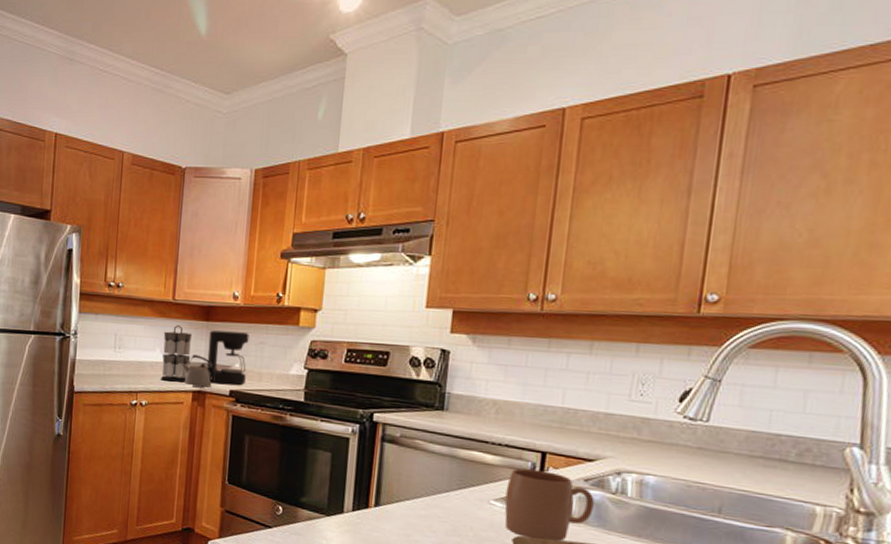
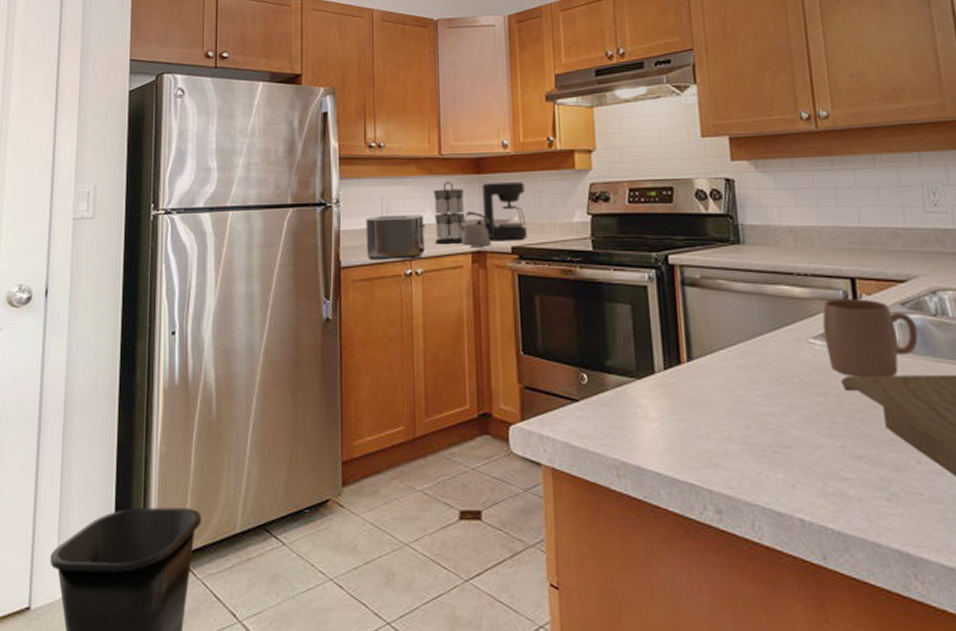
toaster: none [97,349,154,391] -> present [365,215,427,260]

